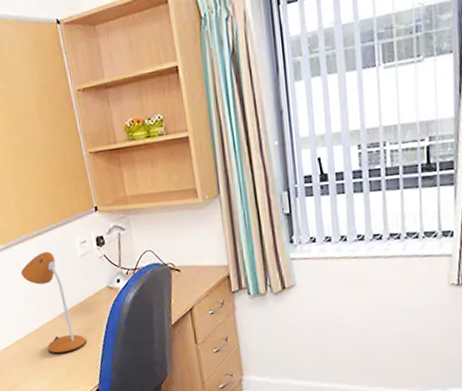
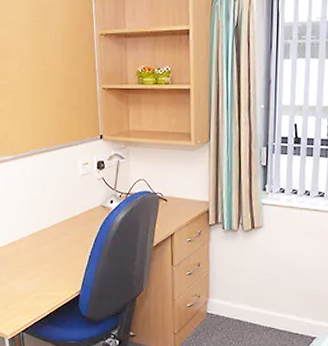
desk lamp: present [20,251,86,354] -> none [24,167,75,259]

